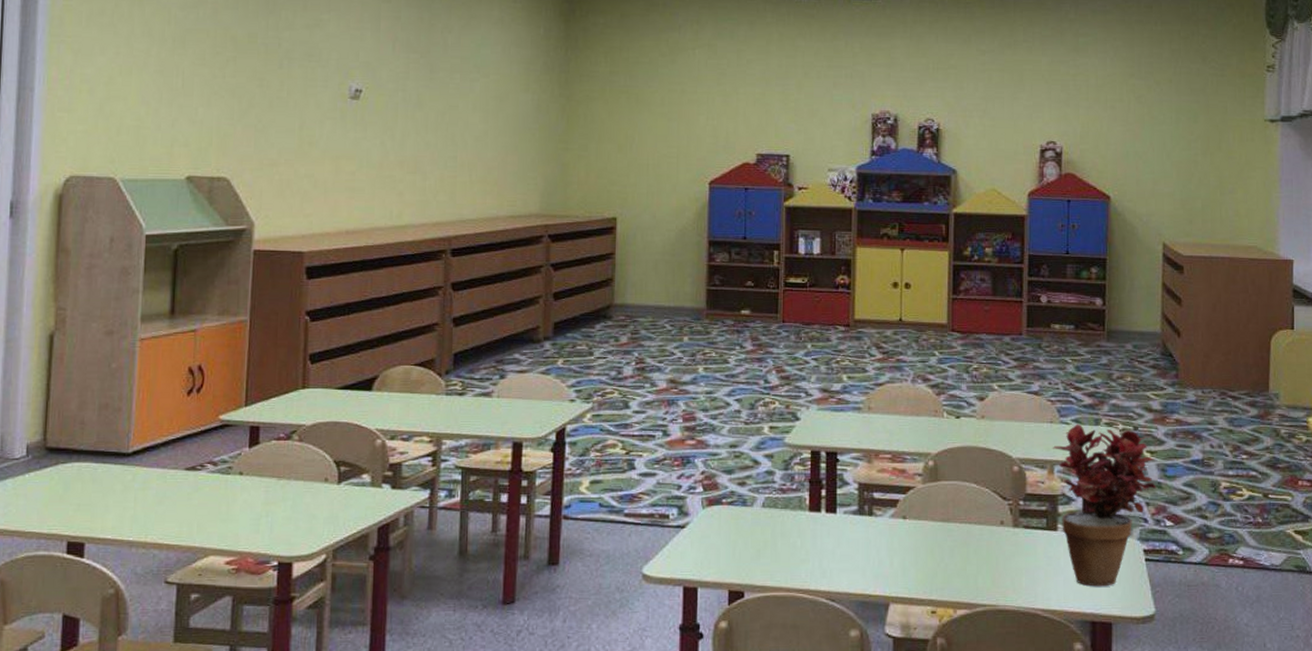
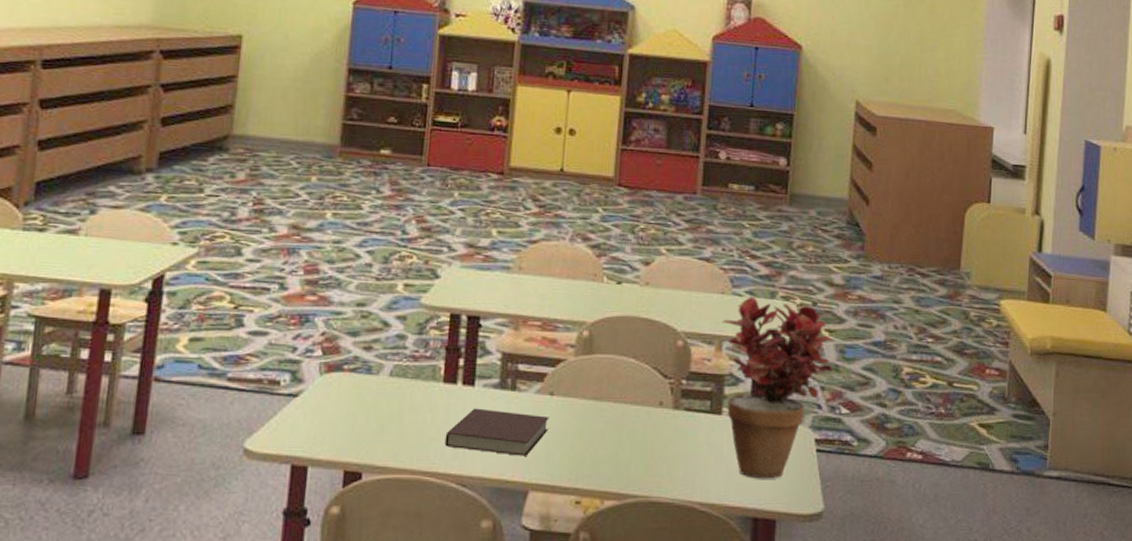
notebook: none [814,532,903,573] -> present [444,408,549,456]

